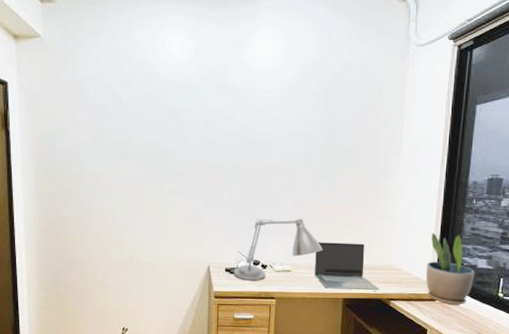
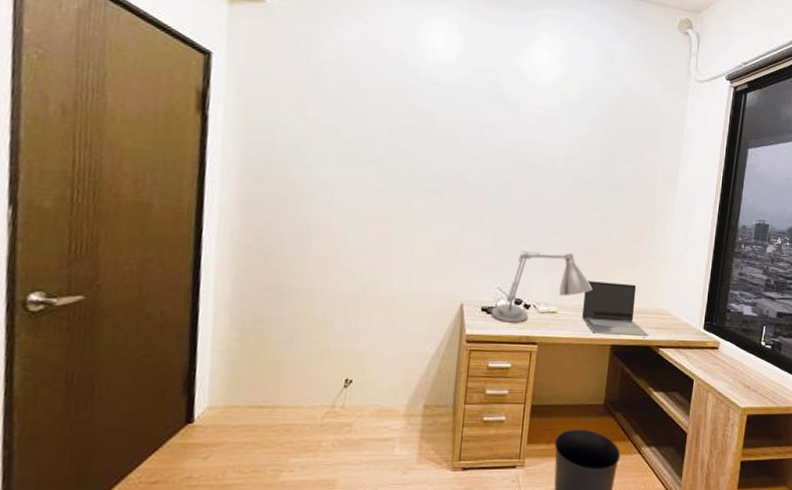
potted plant: present [426,232,475,306] -> none [694,276,741,355]

